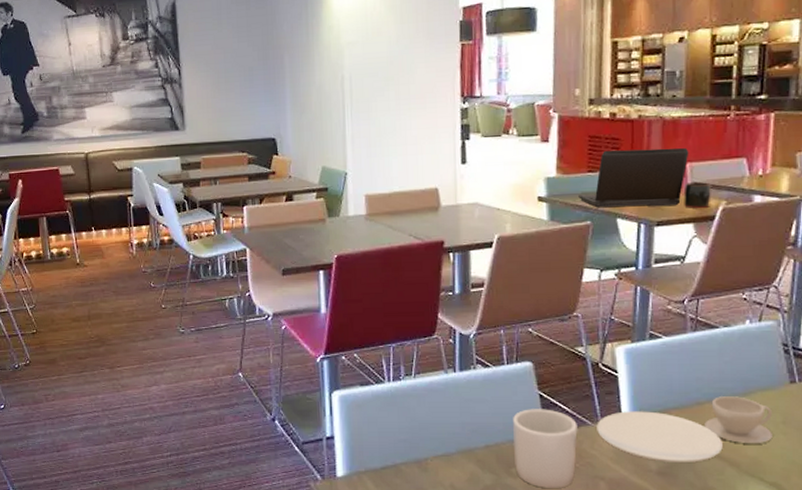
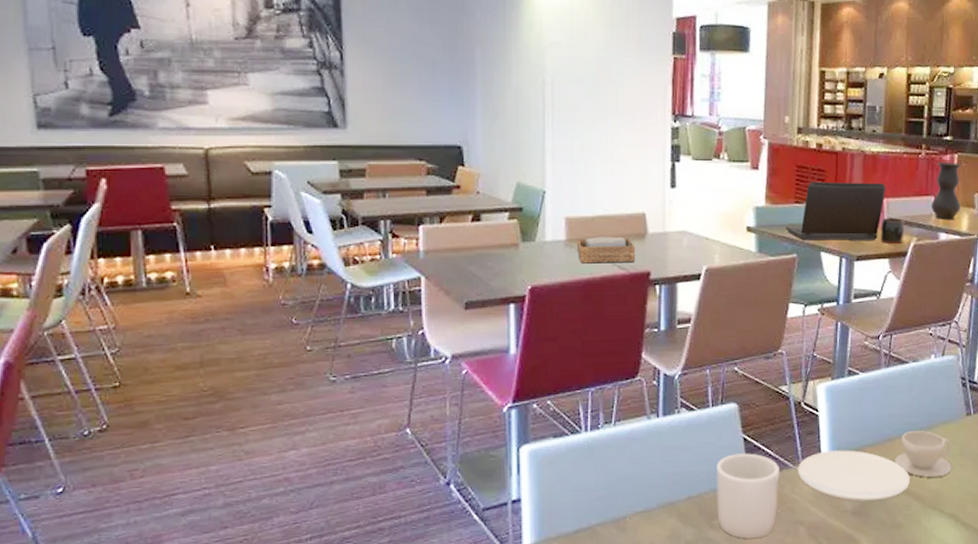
napkin holder: none [375,210,430,235] -> present [576,236,636,264]
vase: none [743,121,780,181] -> present [931,163,962,219]

